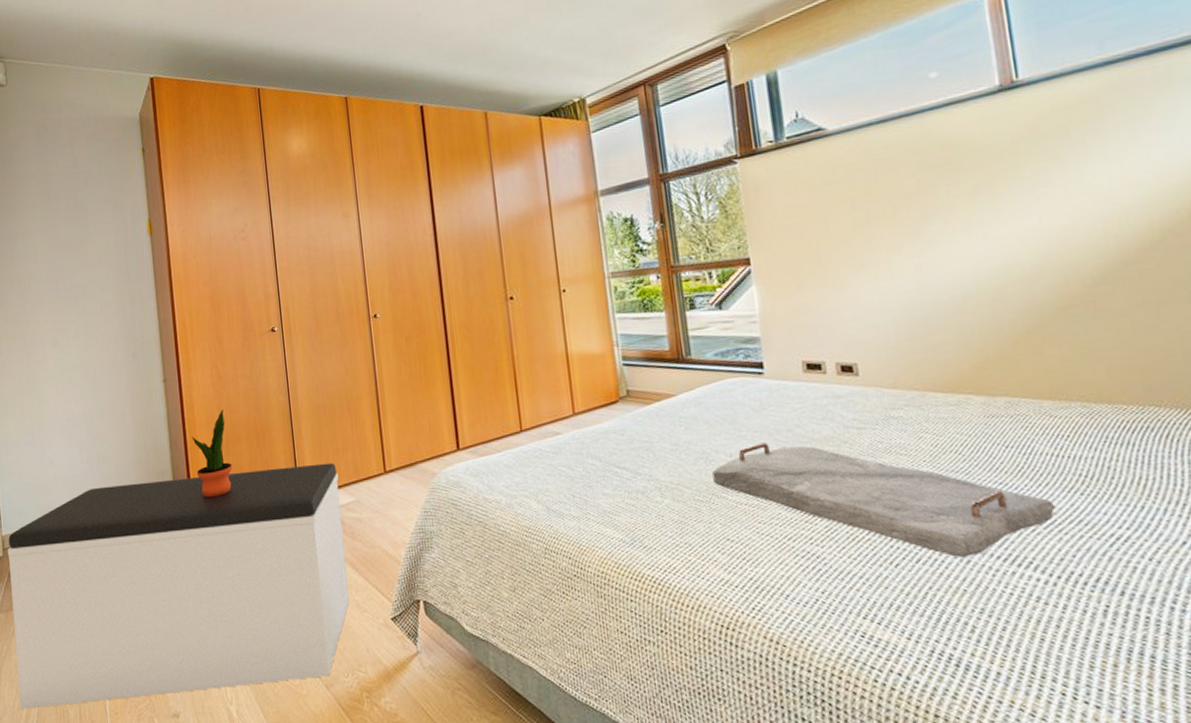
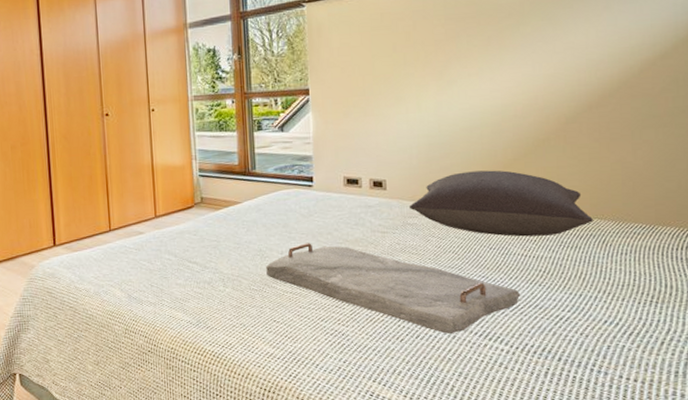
pillow: none [890,347,1148,432] -> present [409,170,593,237]

